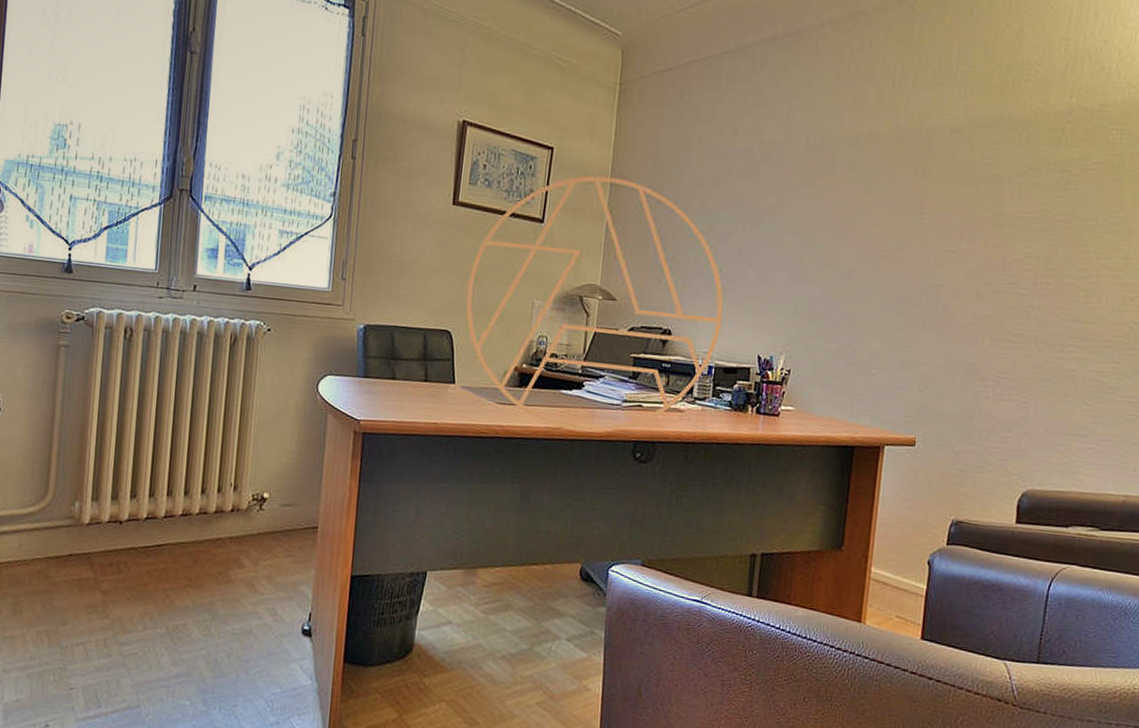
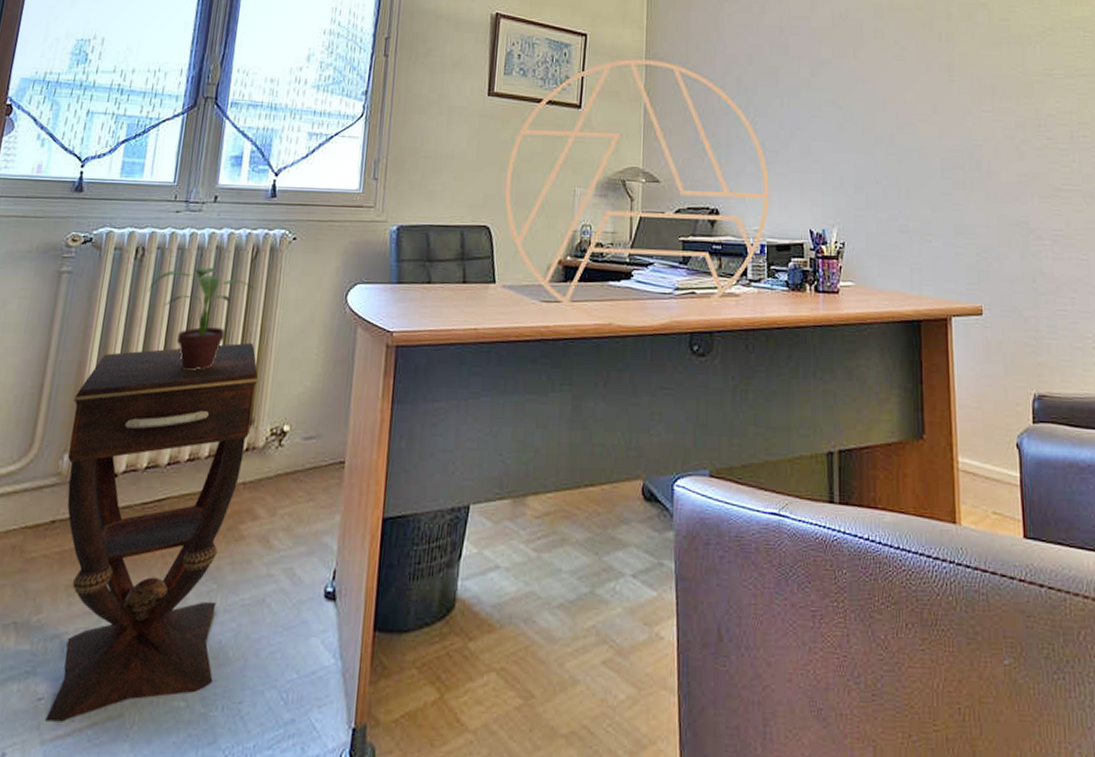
side table: none [78,419,240,707] -> present [46,342,259,722]
potted plant: none [137,350,235,441] -> present [147,267,256,370]

